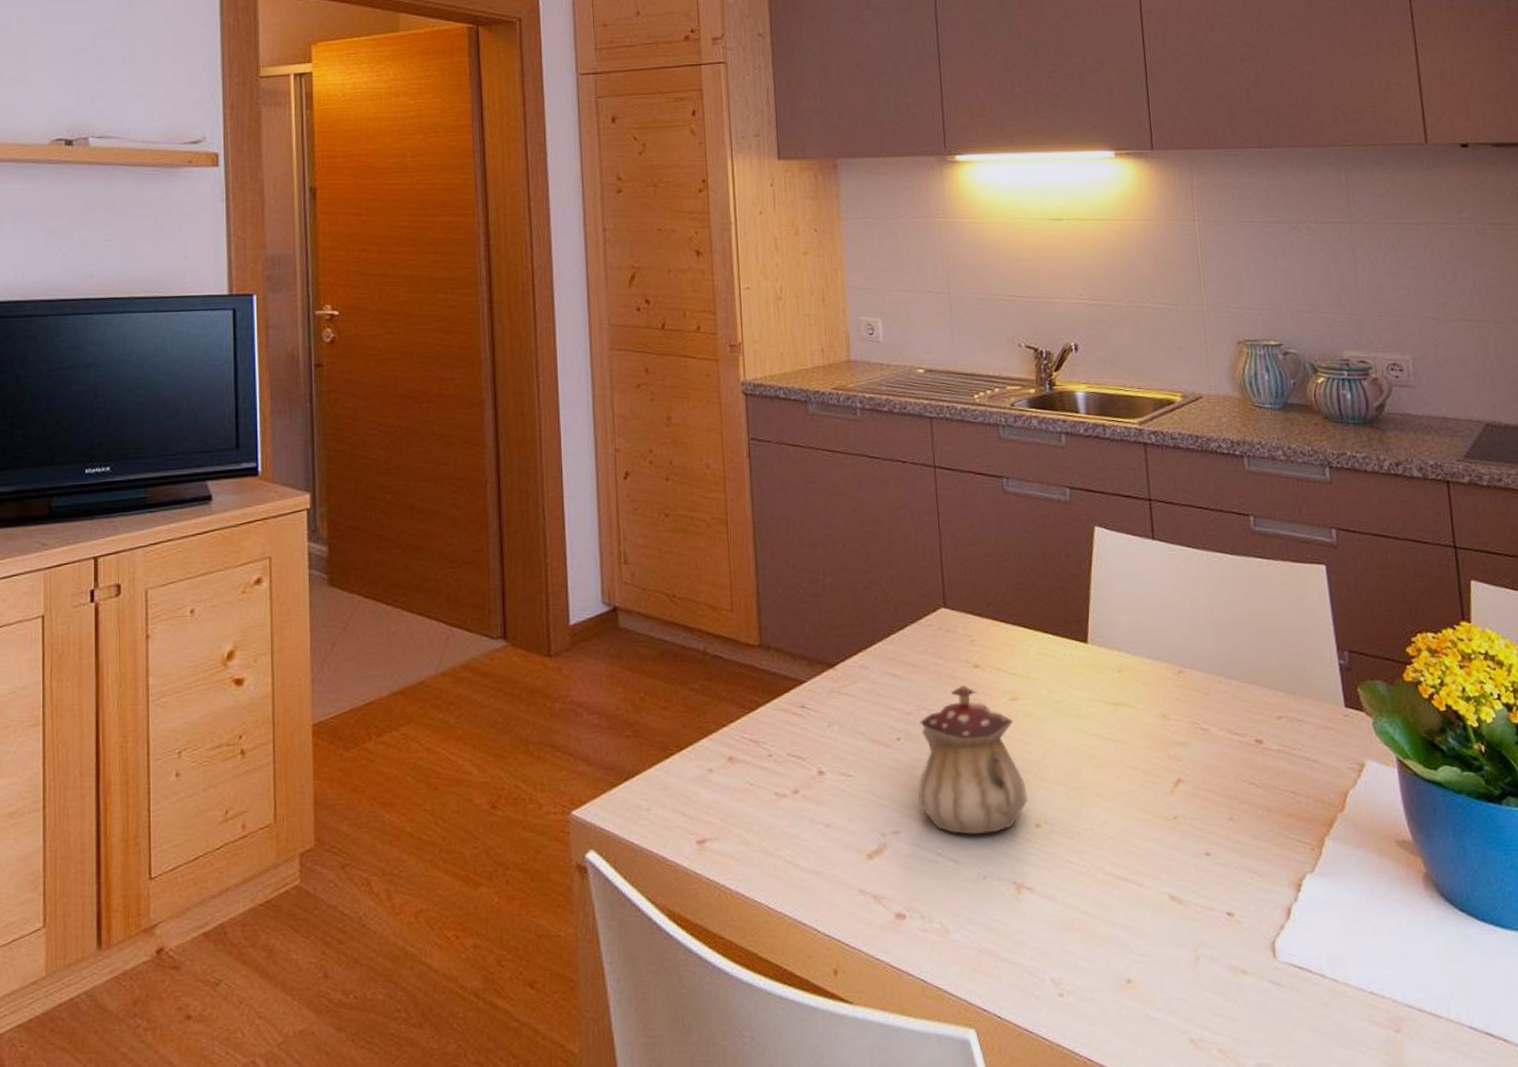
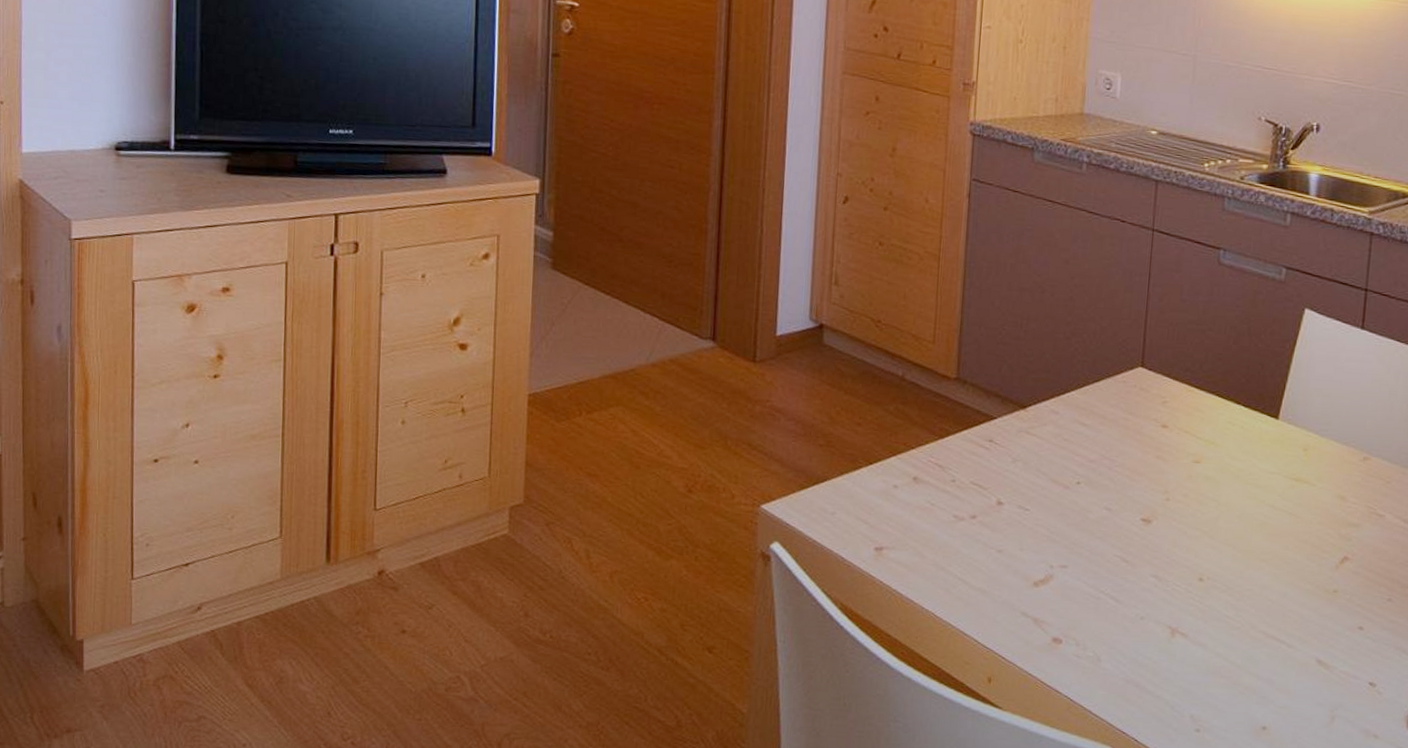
teapot: present [918,685,1029,835] -> none [1089,442,1196,580]

